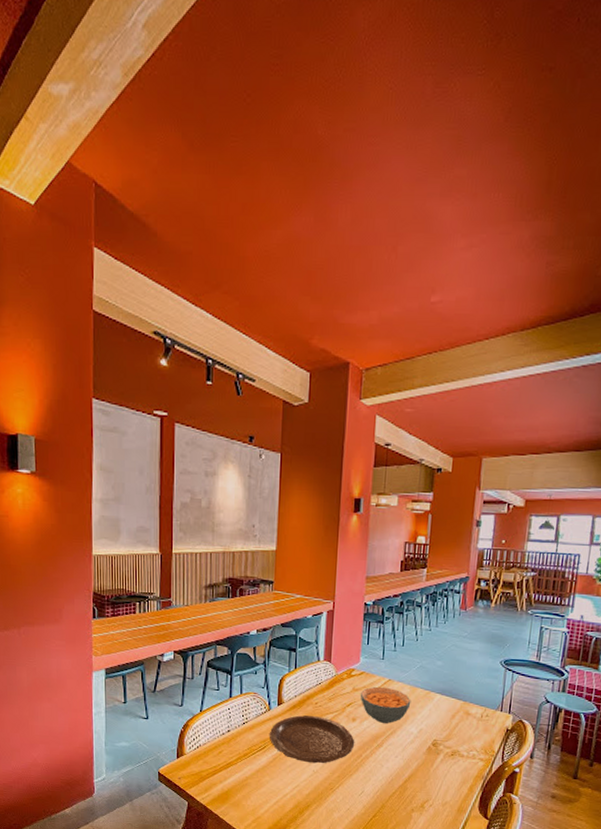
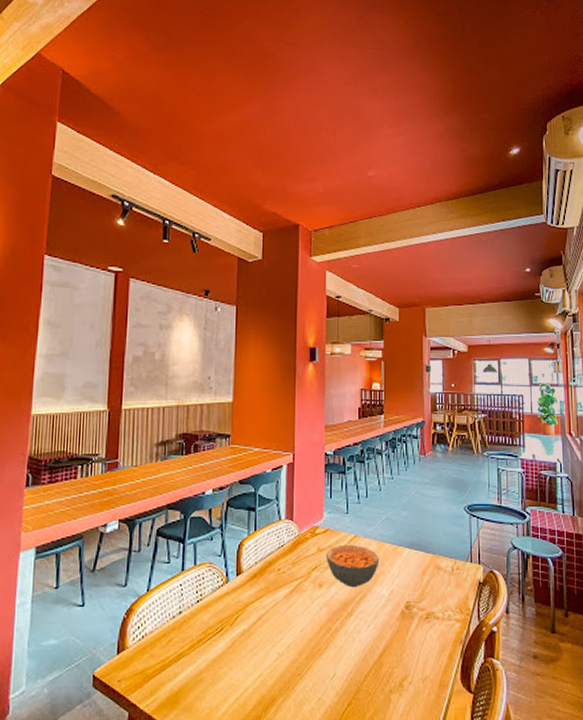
plate: present [270,715,355,764] -> none [228,585,323,644]

